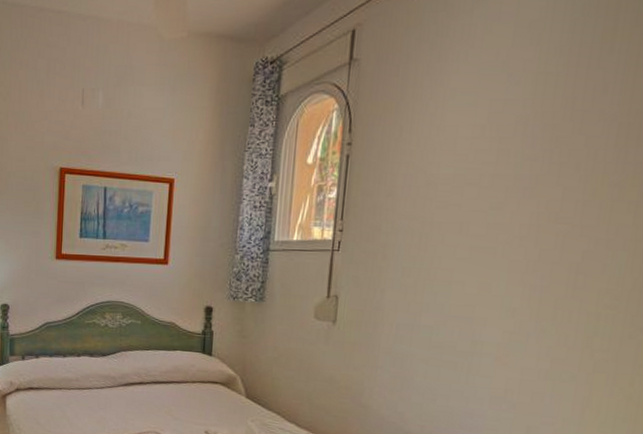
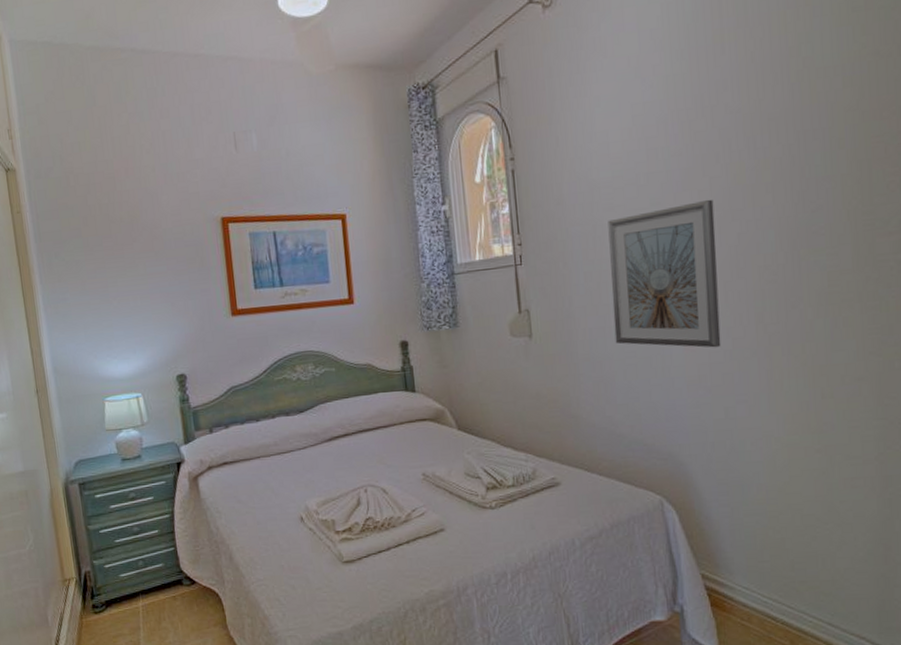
picture frame: none [422,210,563,365] -> present [608,199,721,348]

